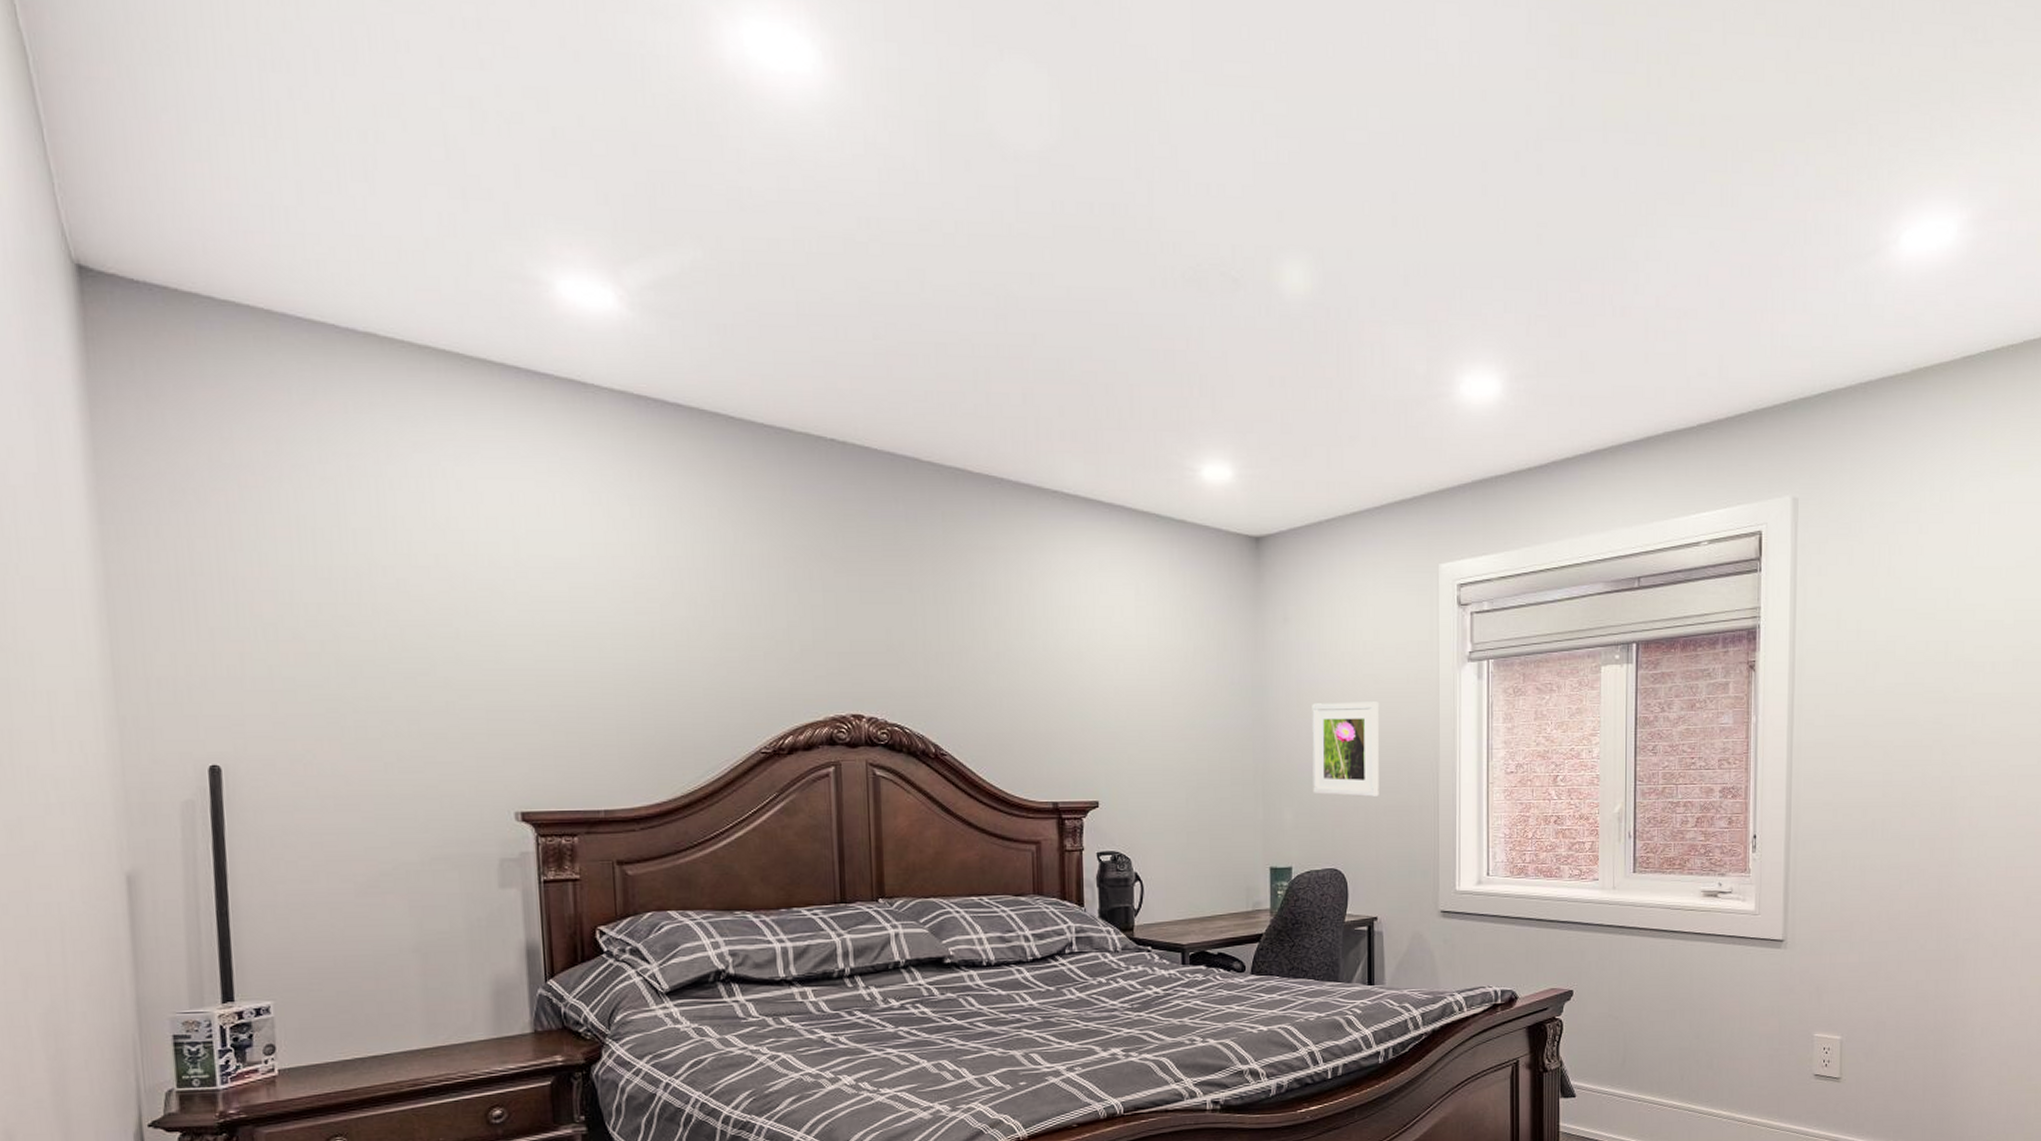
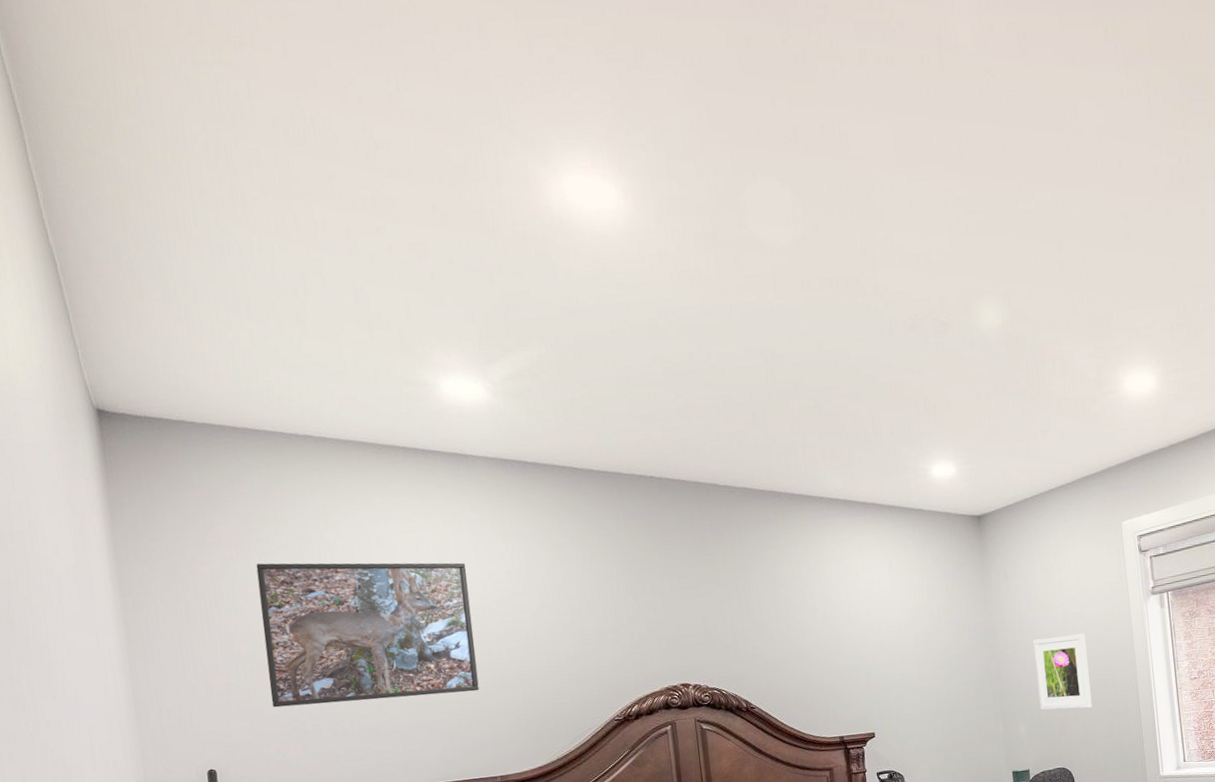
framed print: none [289,499,584,697] -> present [256,562,479,708]

